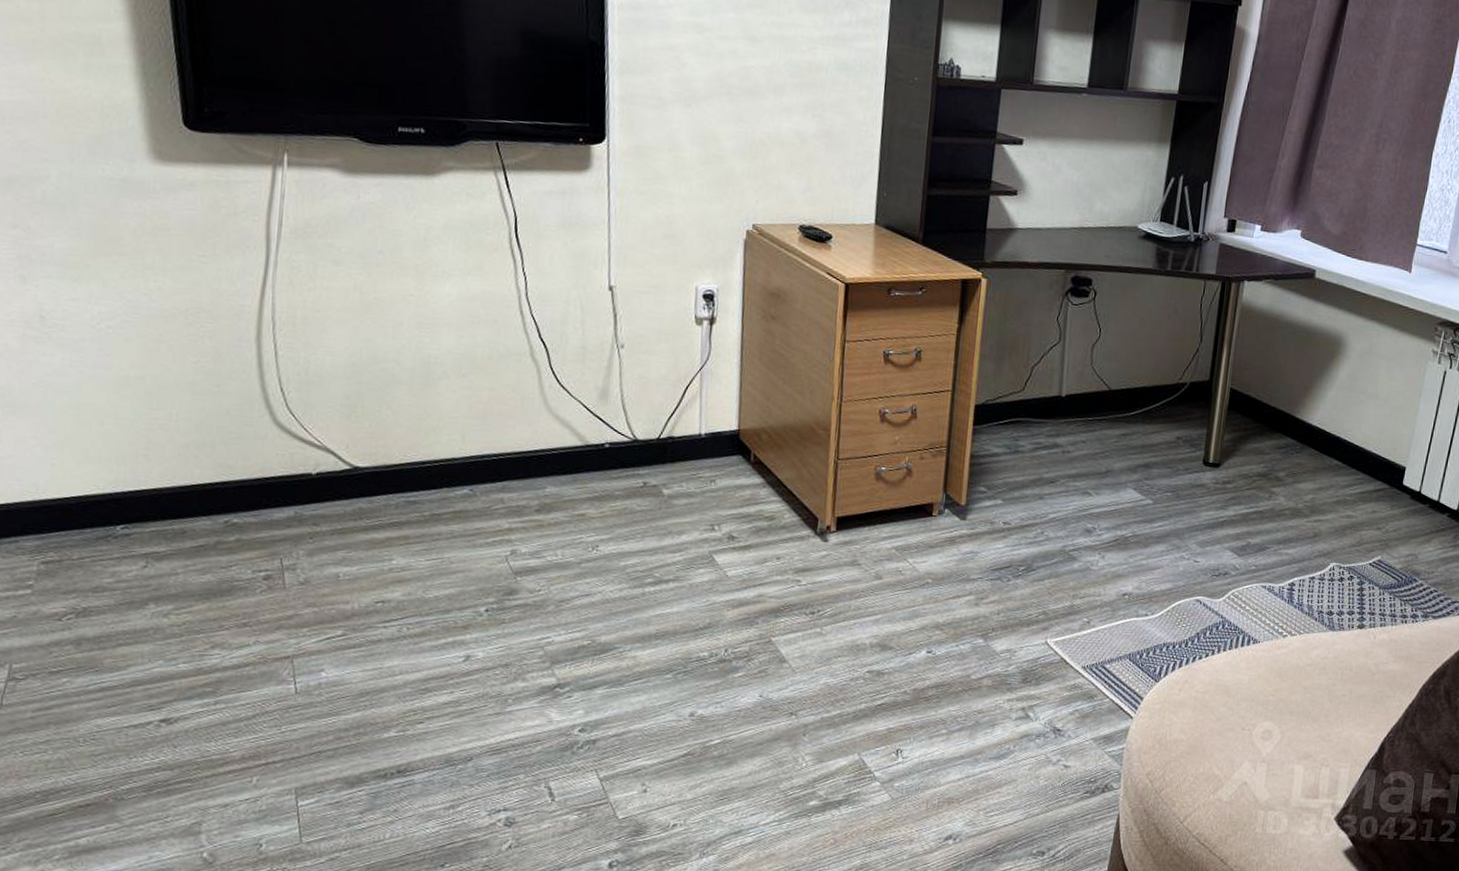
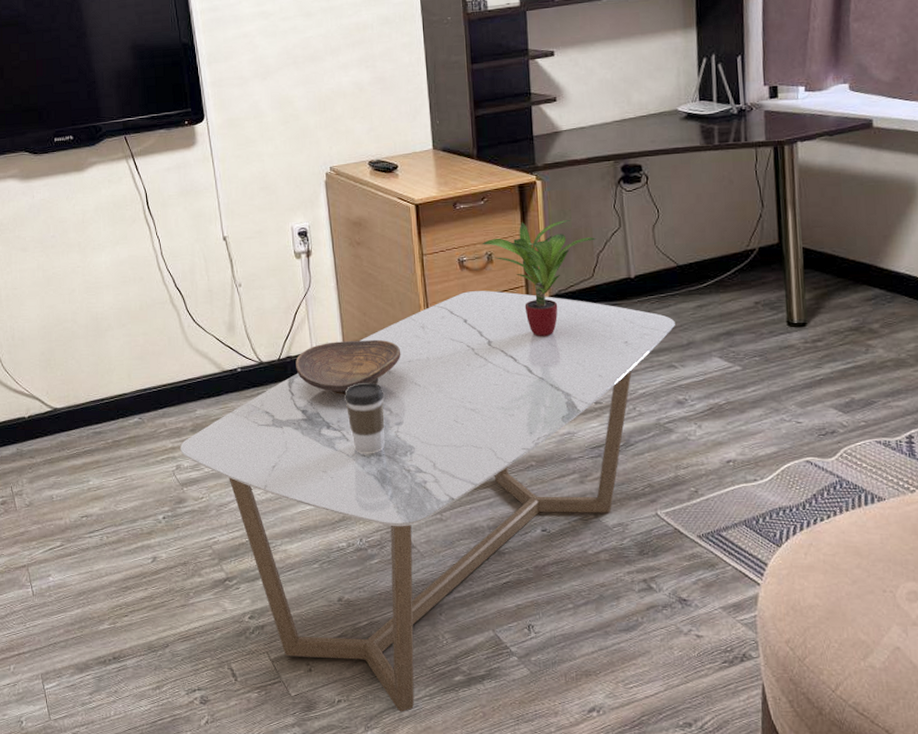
coffee table: none [519,388,1098,838] -> present [180,291,675,712]
decorative bowl: none [677,426,804,488] -> present [296,339,401,395]
coffee cup: none [731,475,778,556] -> present [345,382,385,454]
potted plant: none [912,321,1034,448] -> present [482,219,597,337]

